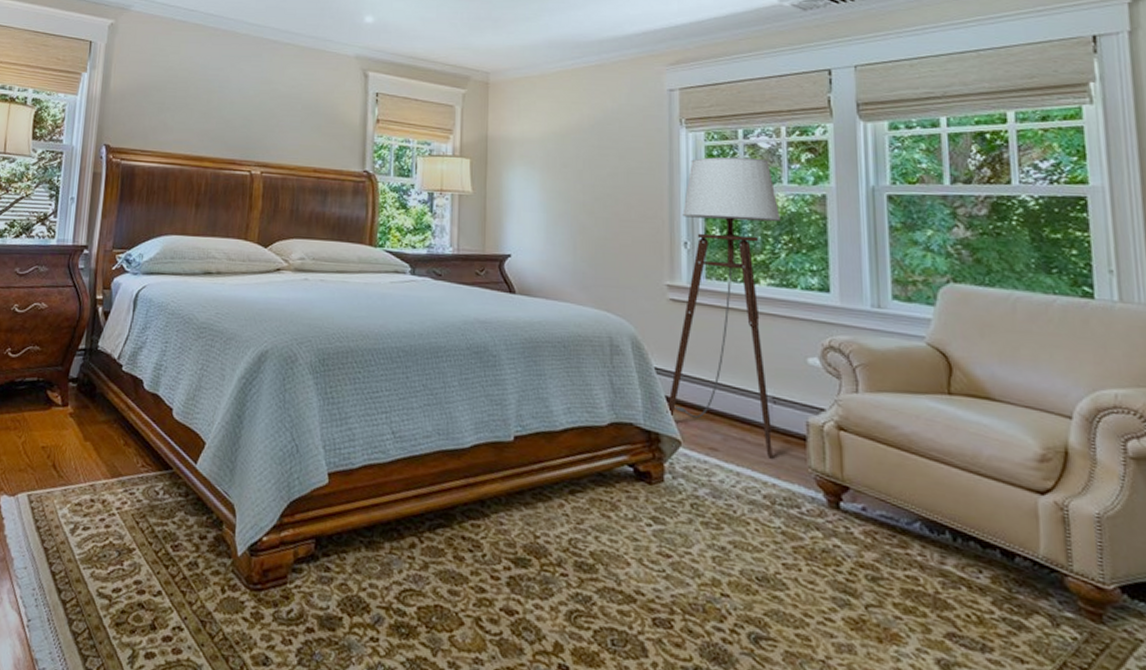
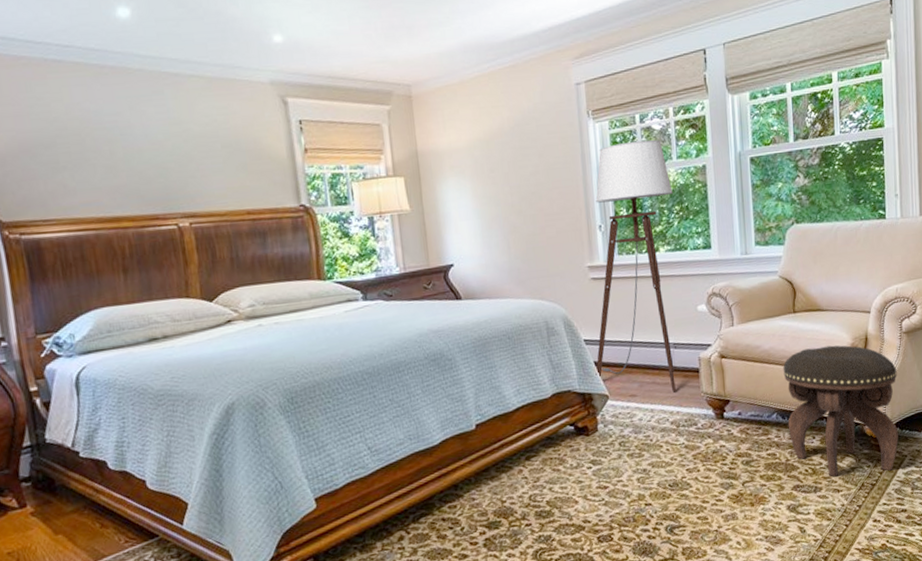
footstool: none [931,445,1127,656] -> present [783,345,898,477]

